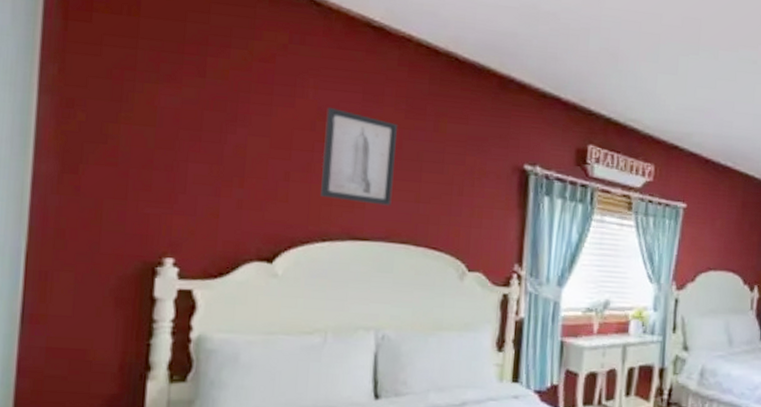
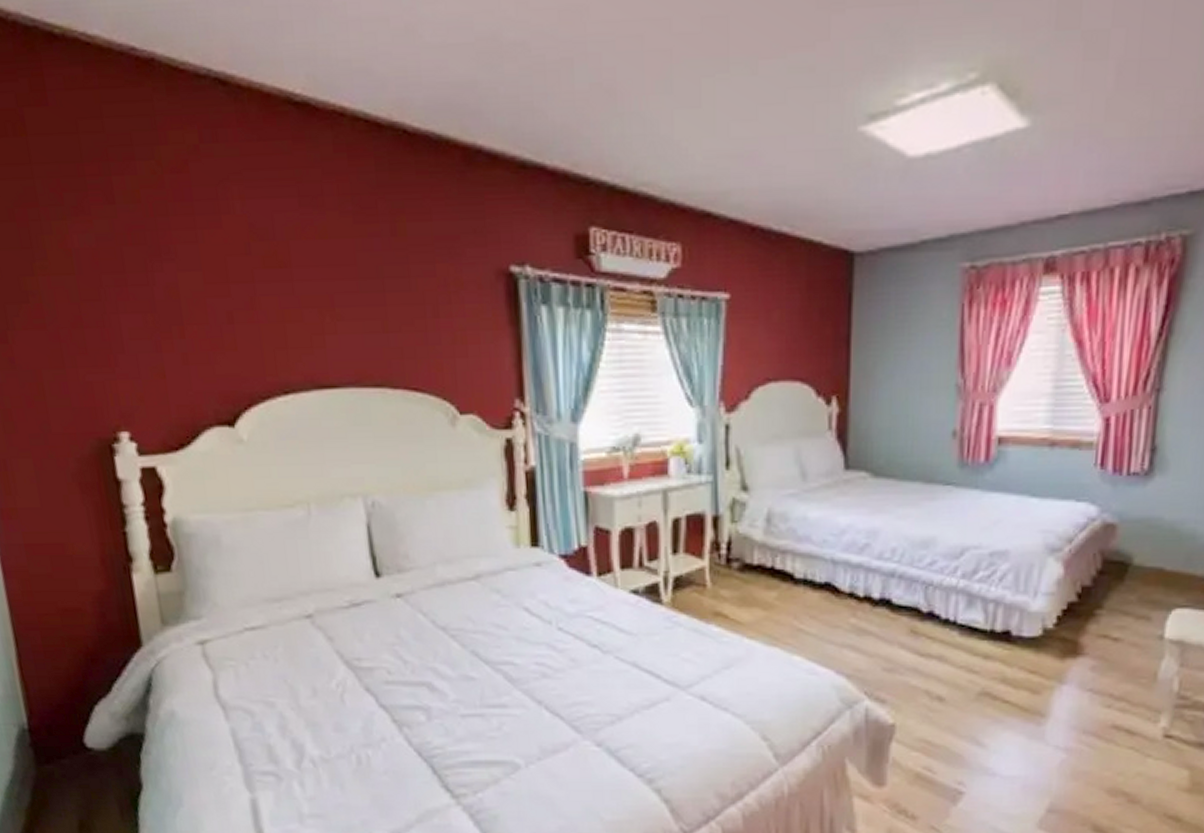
wall art: present [321,106,399,206] -> none [259,220,356,342]

